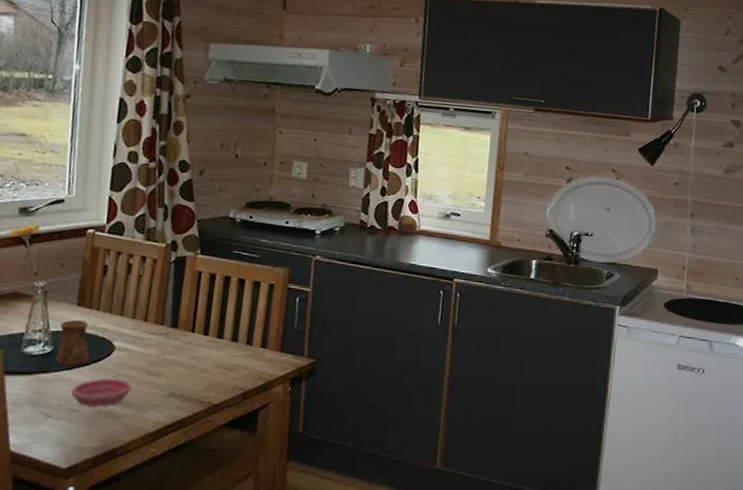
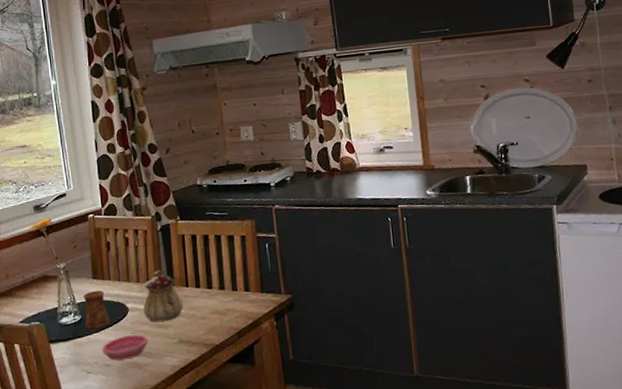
teapot: none [133,308,185,369] -> present [143,270,184,322]

